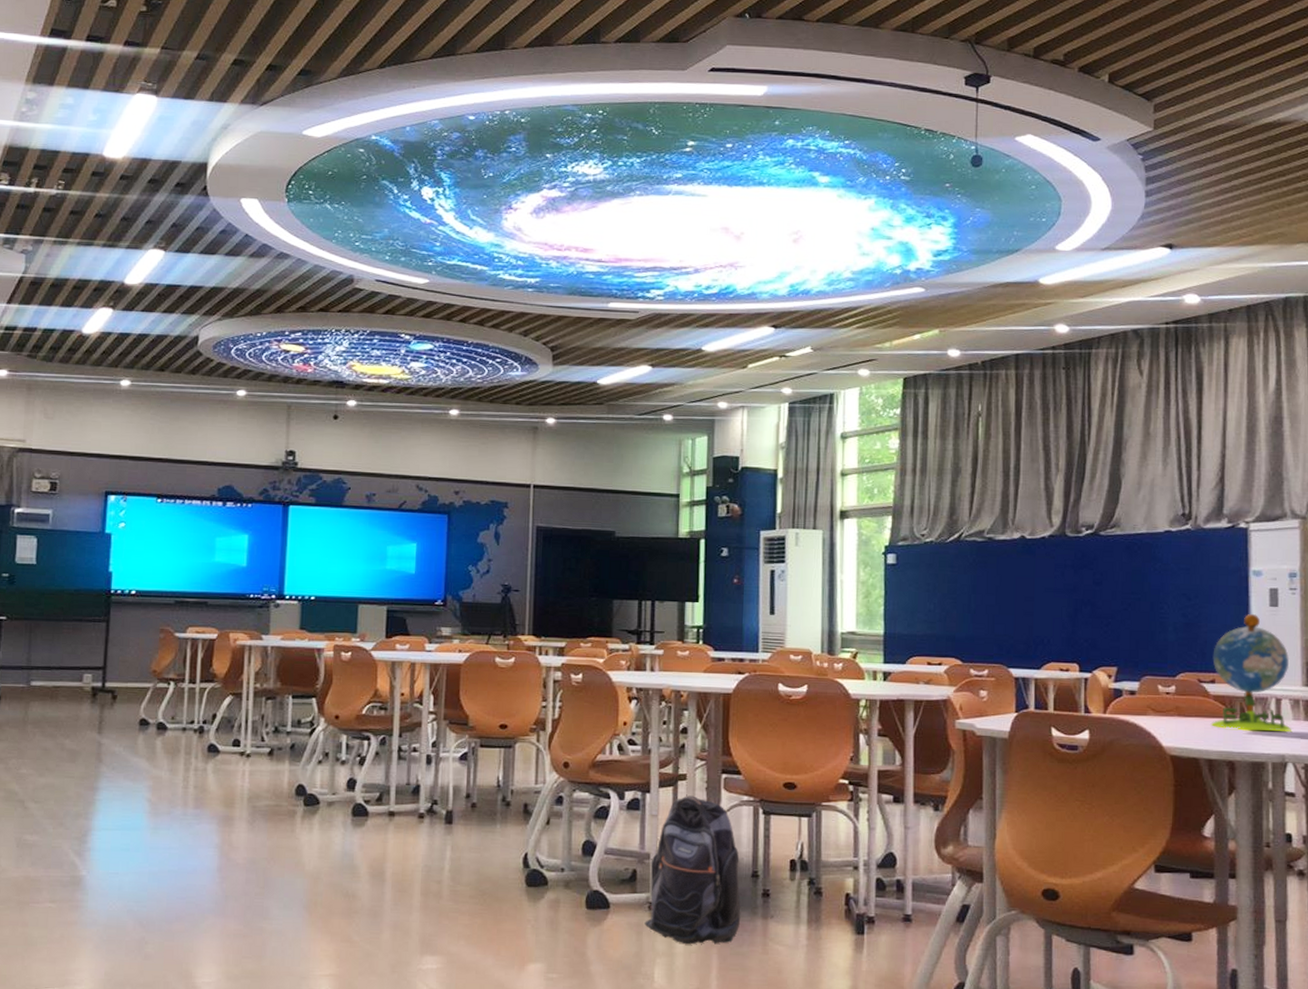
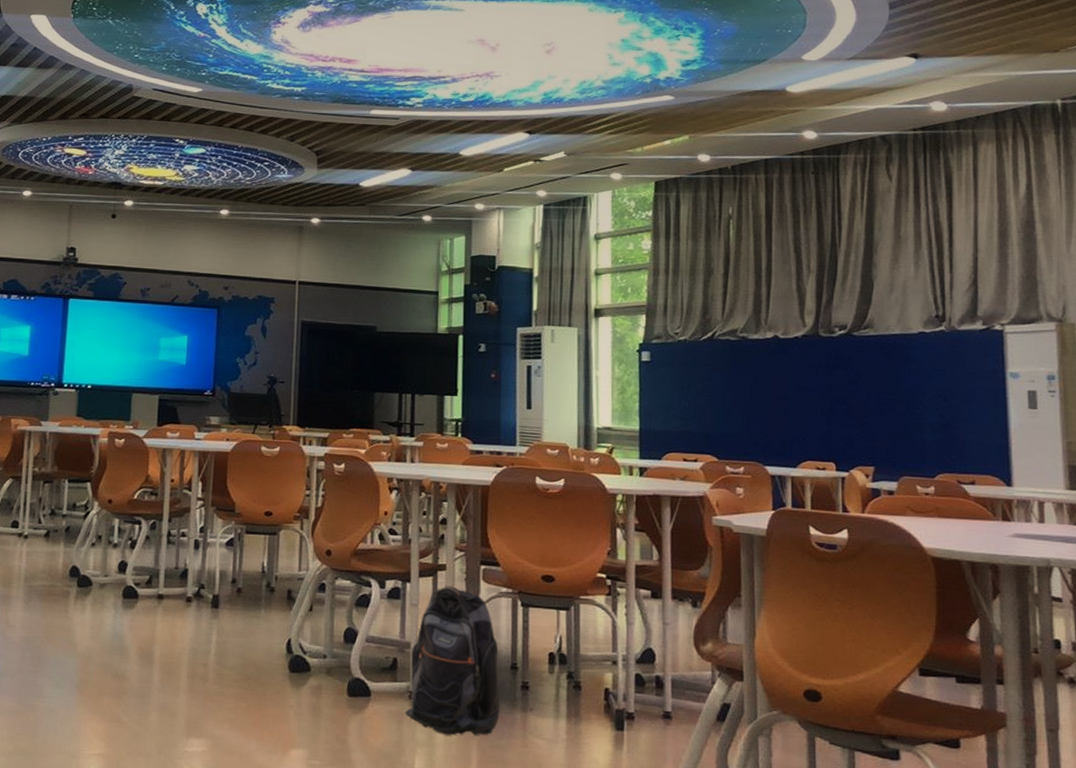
globe: present [1211,613,1291,731] -> none [972,415,1056,535]

